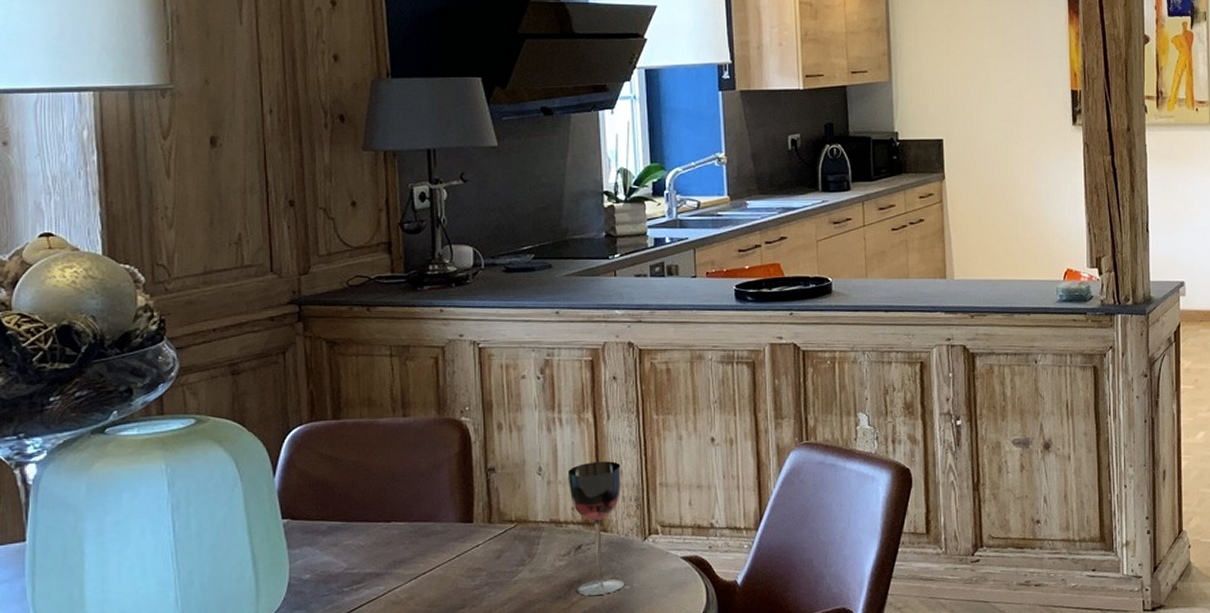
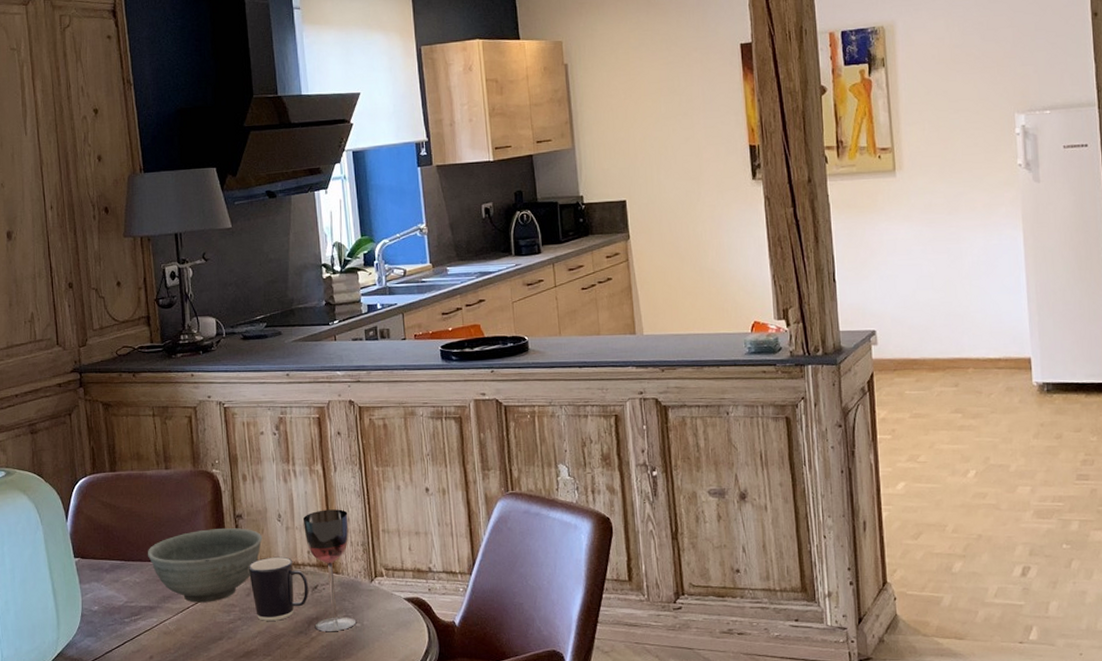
bowl: none [377,483,519,568] -> present [148,528,263,603]
mug: none [499,514,572,586] -> present [248,556,309,621]

